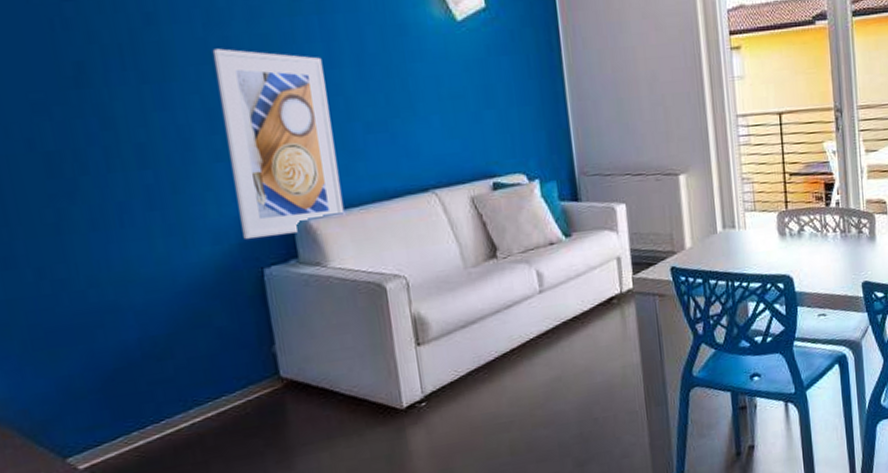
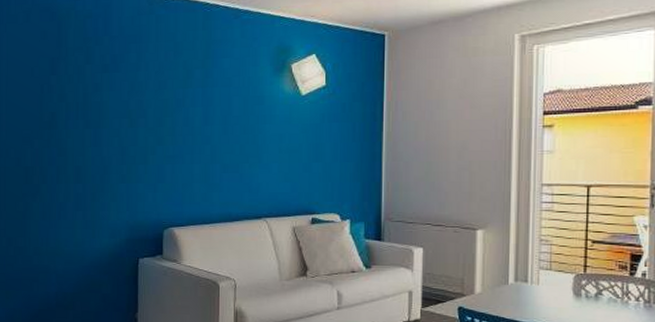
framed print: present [212,48,345,239] -> none [130,108,200,237]

